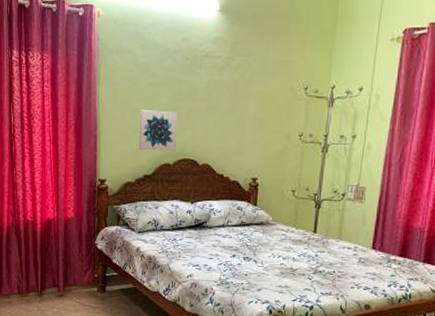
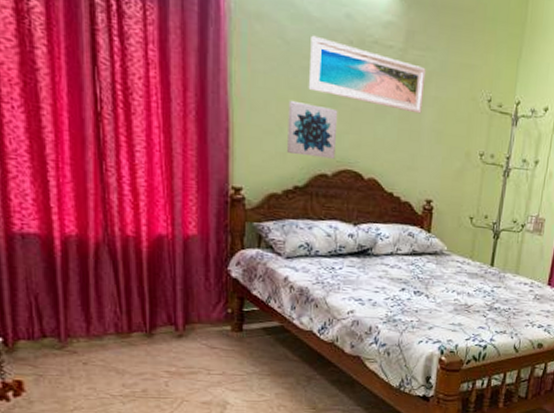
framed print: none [154,58,249,107] -> present [308,35,426,114]

